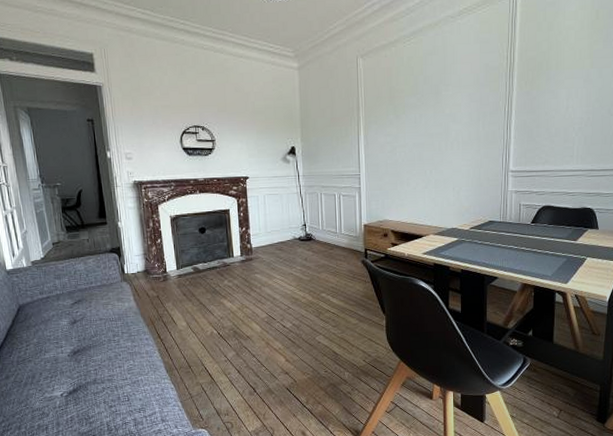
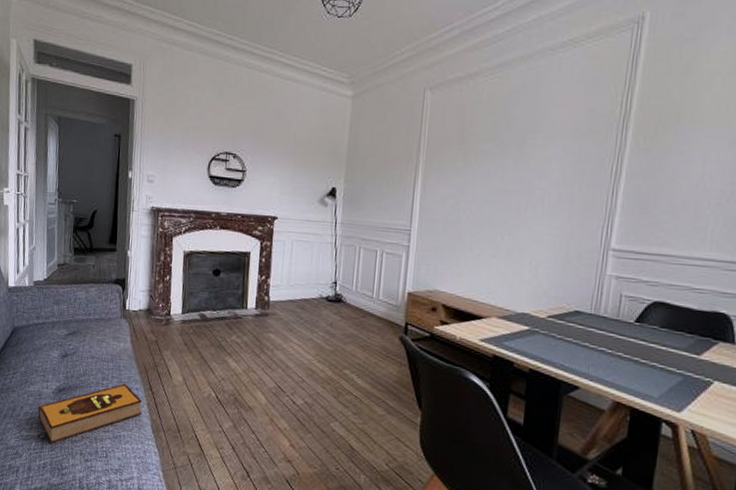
hardback book: none [56,336,155,399] -> present [37,382,143,444]

